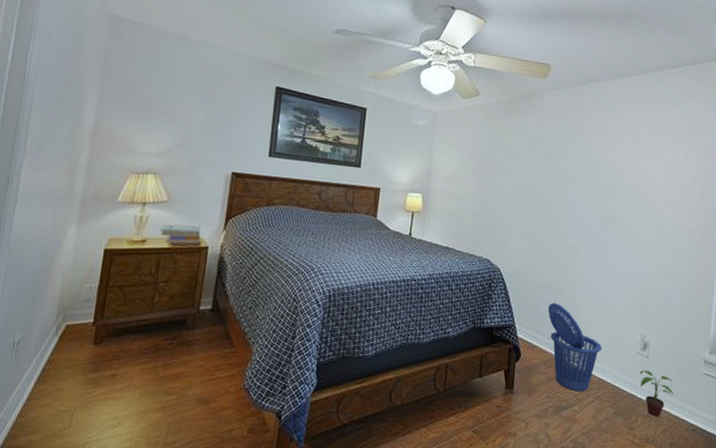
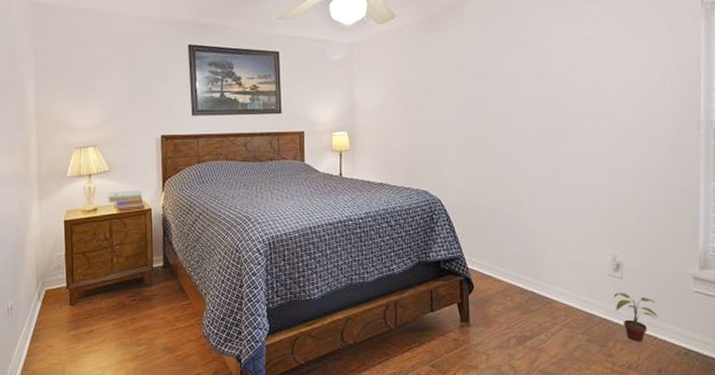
laundry basket: present [548,302,602,392] -> none [499,228,565,320]

